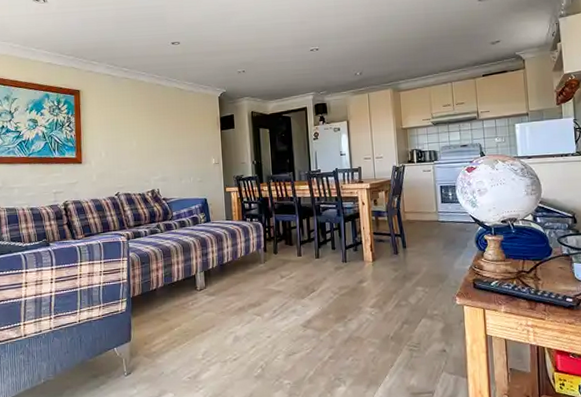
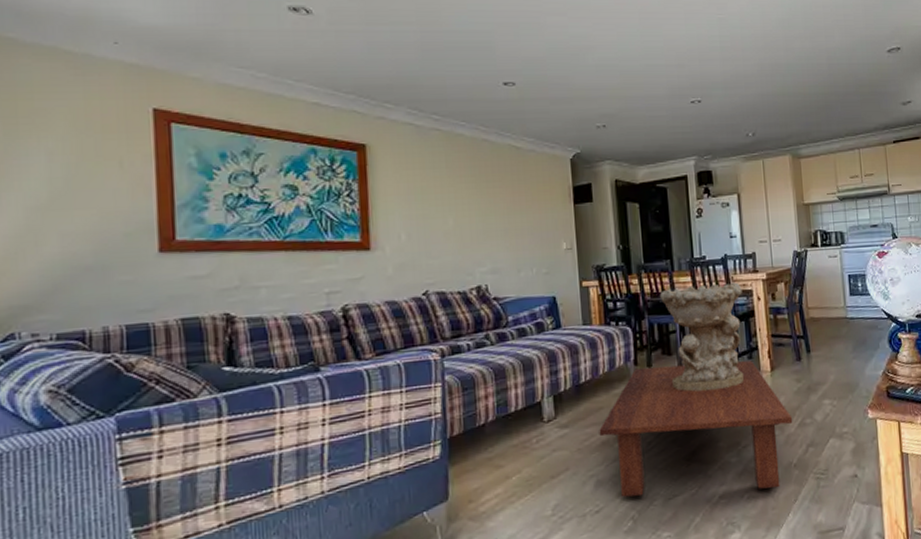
coffee table: none [237,252,391,355] -> present [599,360,793,498]
decorative bowl: none [284,190,350,275] -> present [659,282,744,392]

